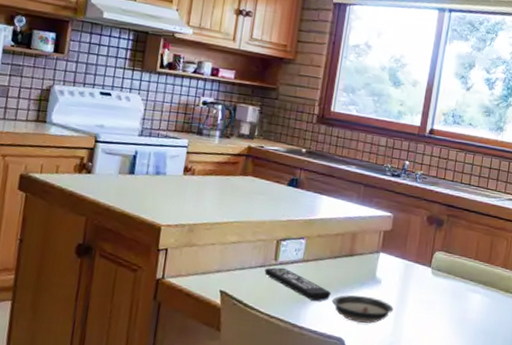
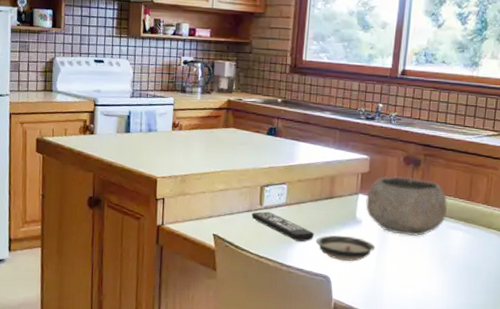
bowl: none [386,235,468,298] -> present [366,176,447,236]

